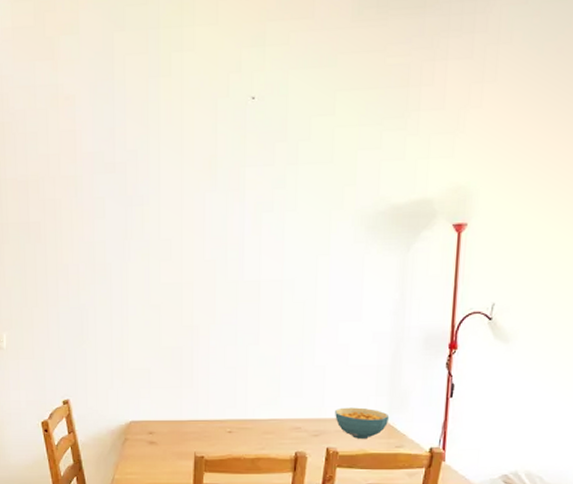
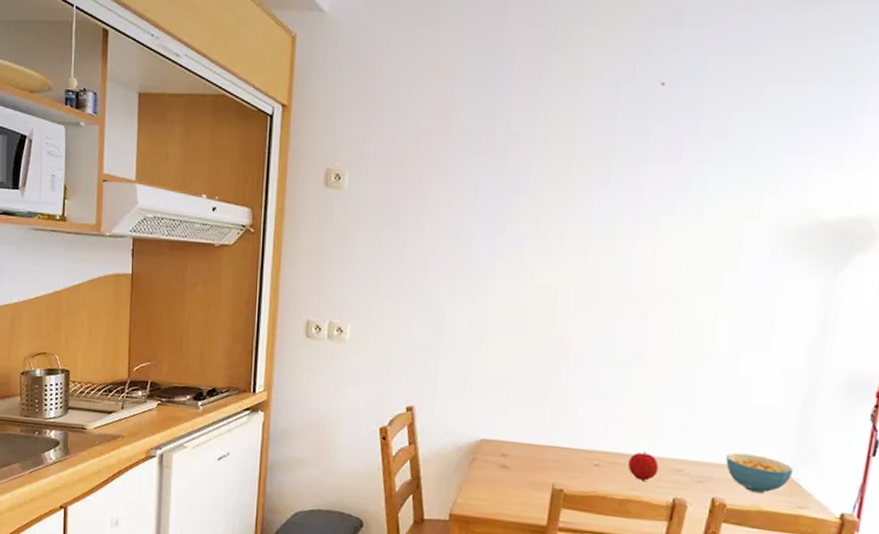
fruit: none [255,416,281,440] -> present [627,452,659,481]

